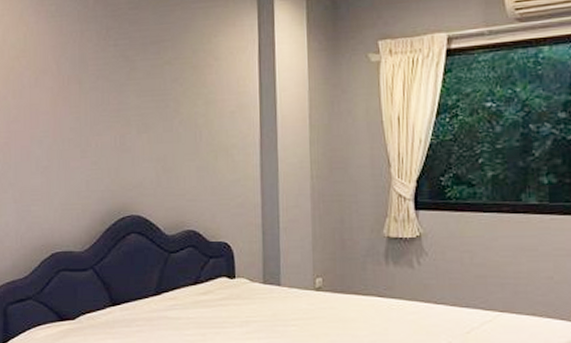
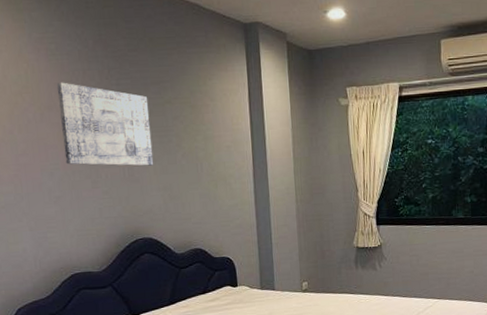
wall art: none [53,44,148,134] -> present [56,82,154,166]

